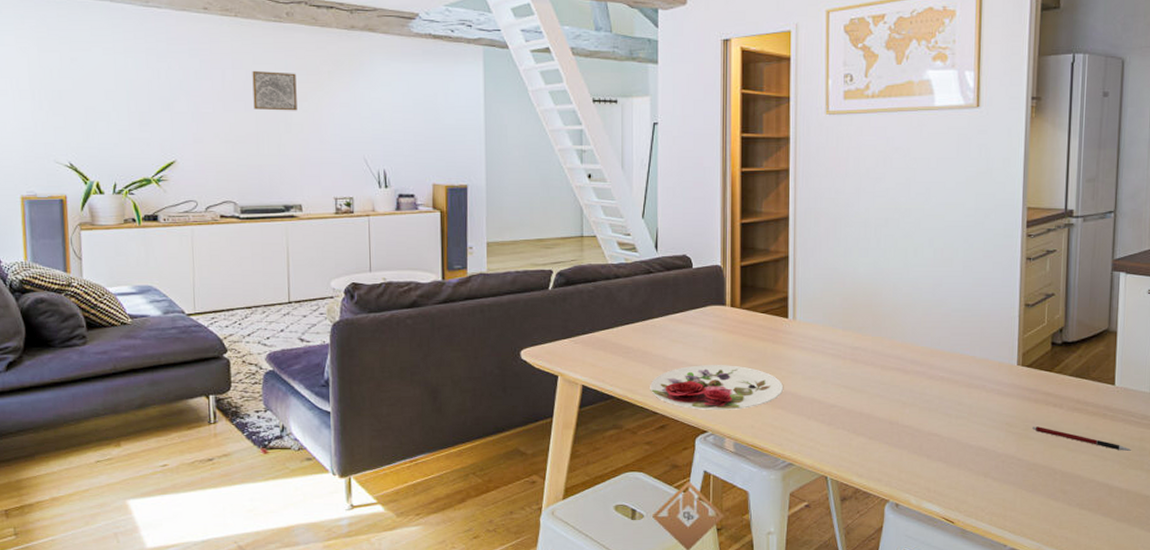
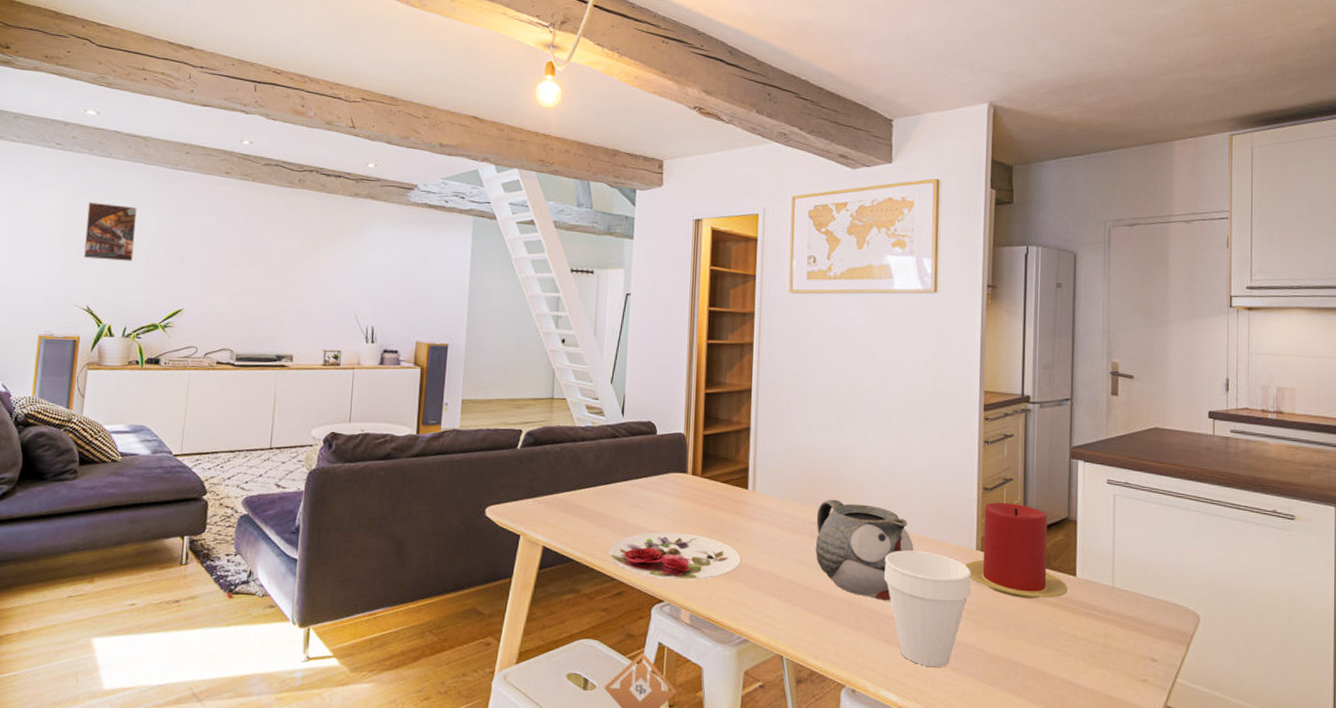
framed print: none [53,47,113,111] -> present [84,202,137,261]
wall art: present [252,70,297,111] -> none [259,229,301,268]
teapot: none [857,323,956,419] -> present [815,499,914,601]
cup: none [926,369,1012,479] -> present [884,550,971,668]
candle: none [1006,318,1106,409] -> present [965,502,1068,599]
pen: present [1032,426,1132,451] -> none [992,615,1096,647]

